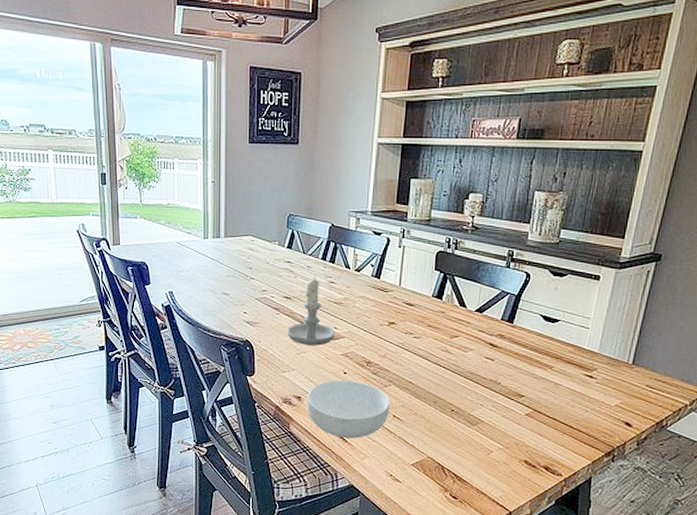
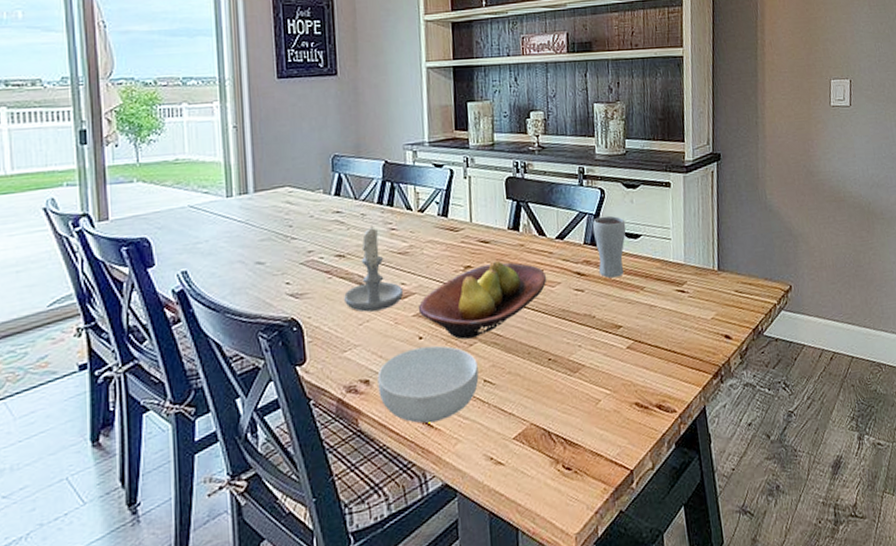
fruit bowl: none [347,321,462,381] -> present [419,260,547,340]
drinking glass: none [511,298,546,354] -> present [592,215,626,278]

